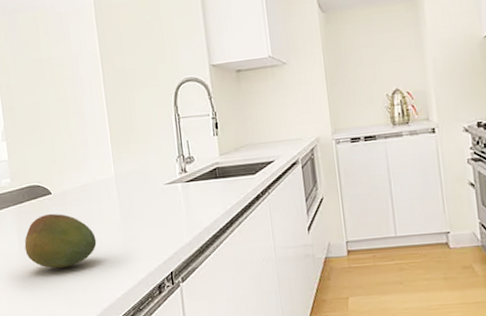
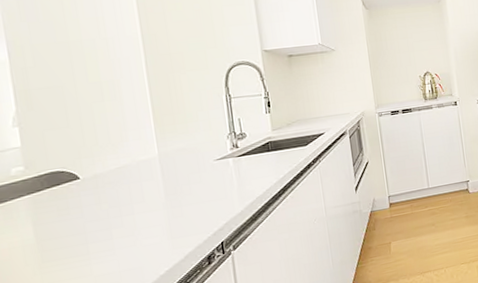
fruit: present [24,213,97,269] -> none [42,198,136,256]

